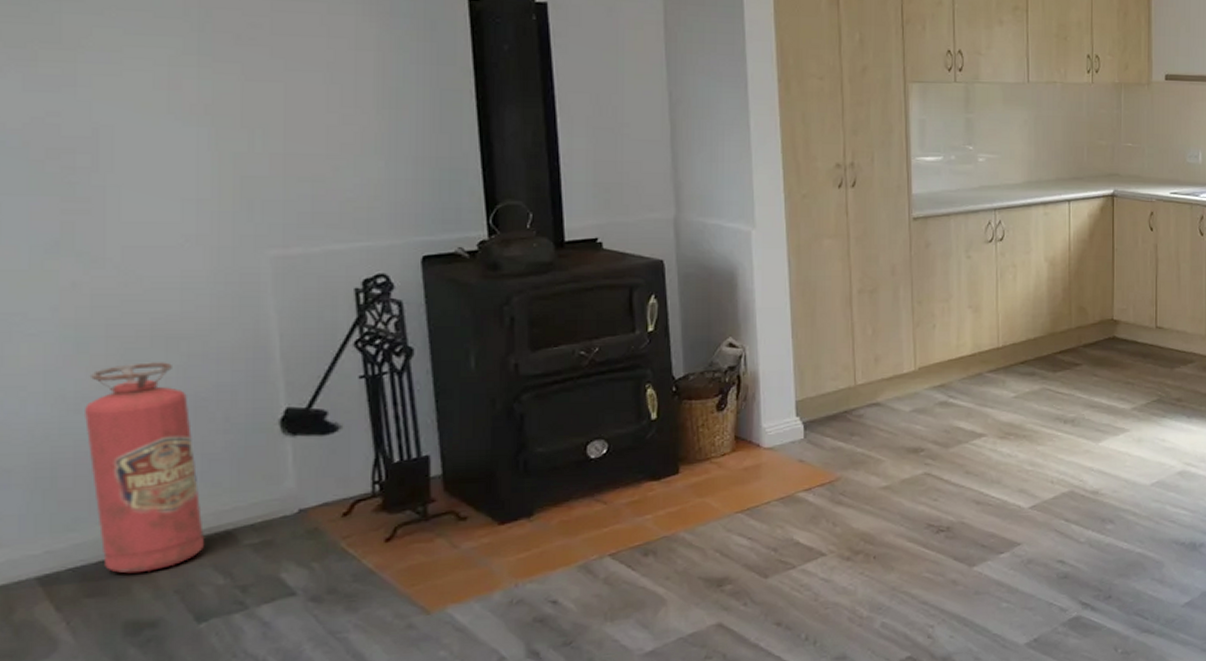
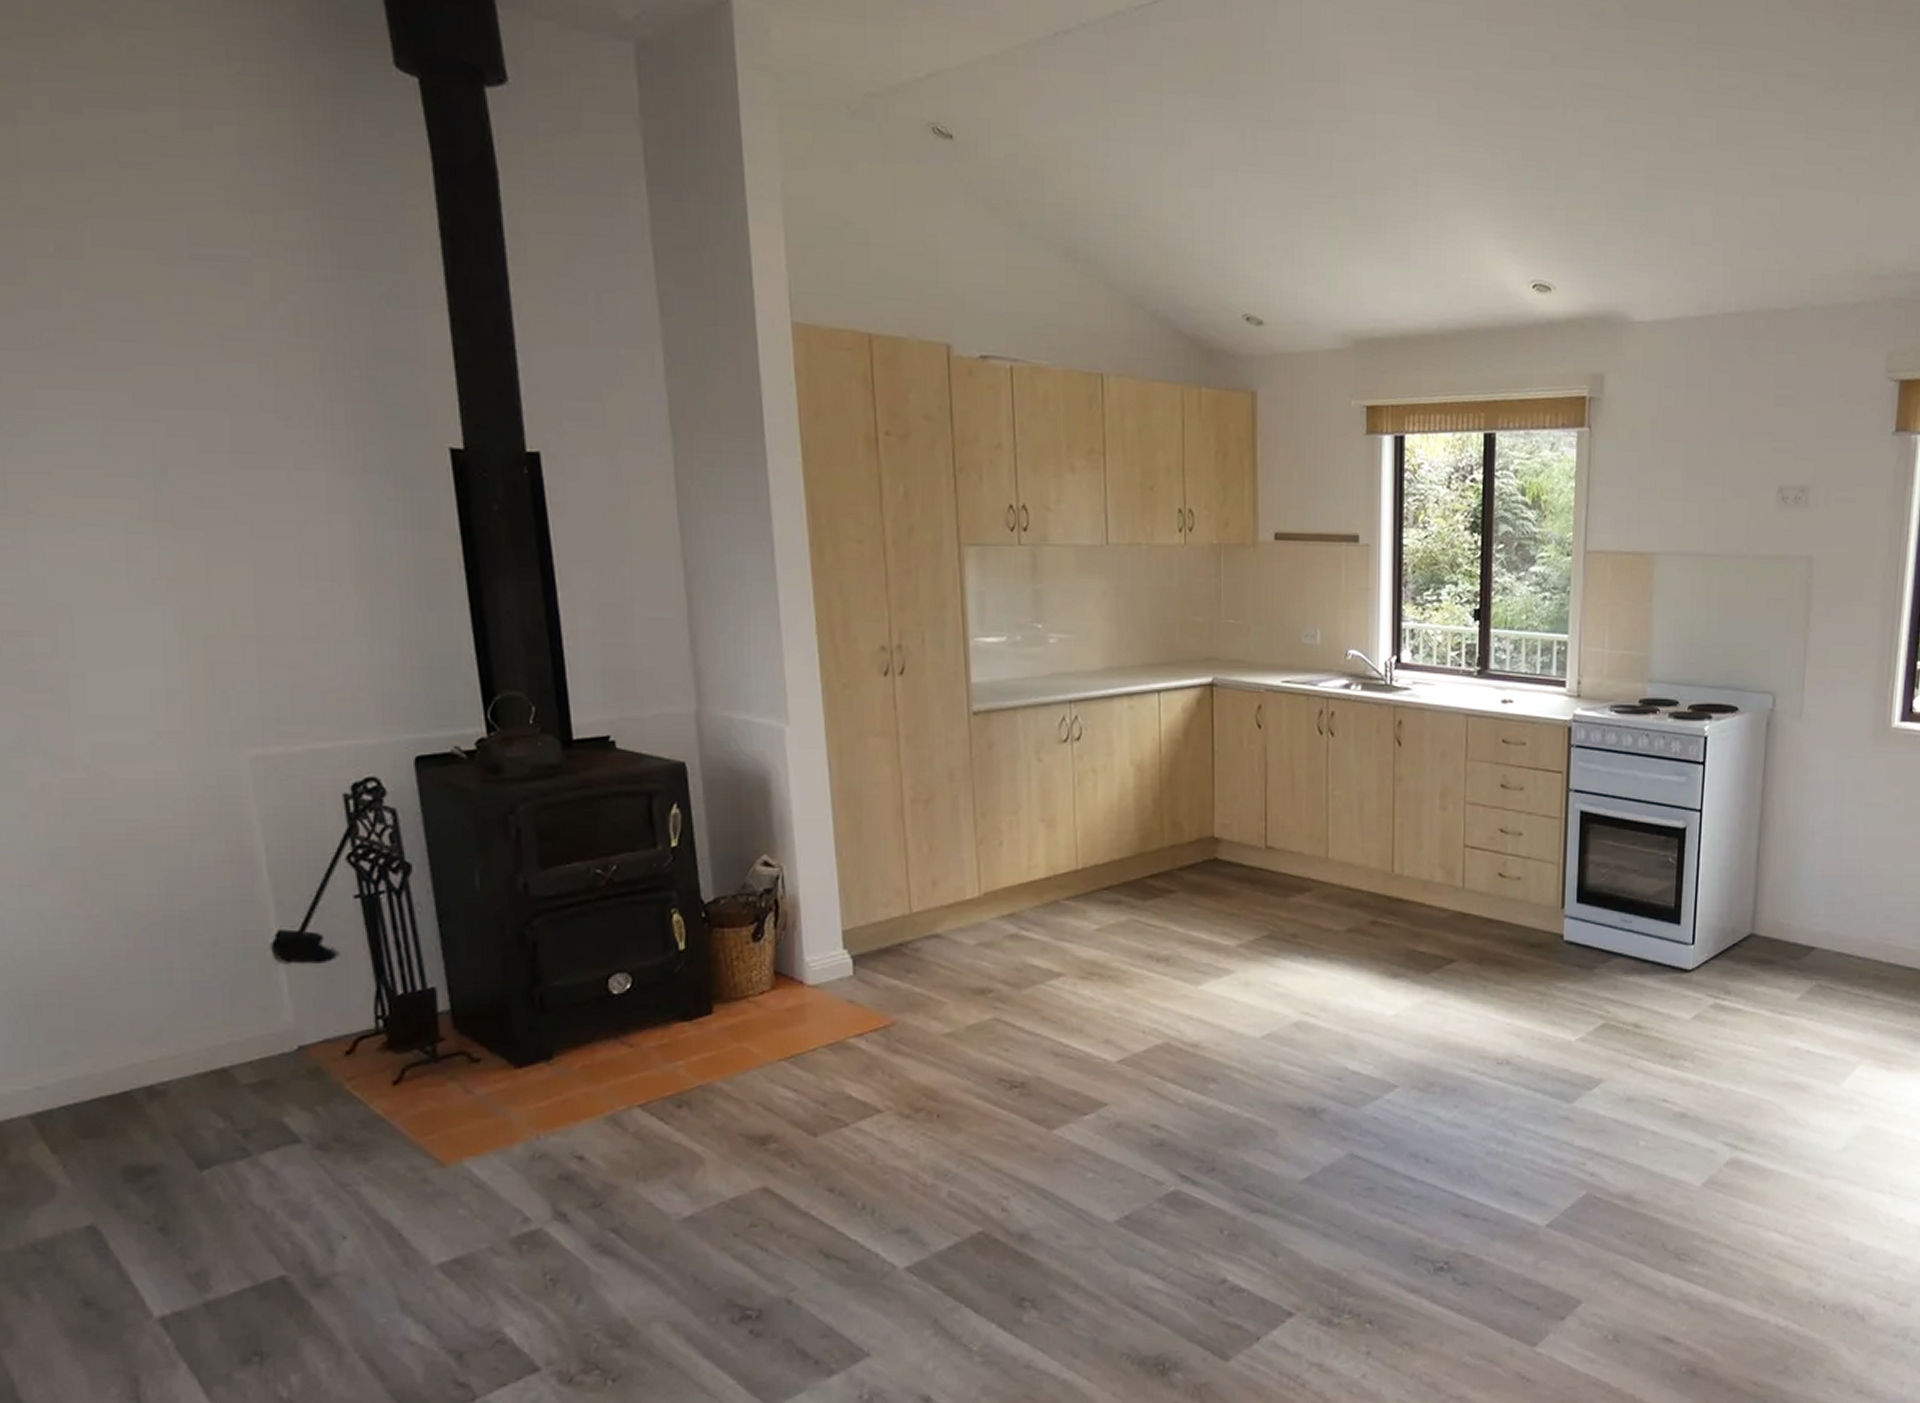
fire extinguisher: present [85,362,205,574] -> none [65,877,202,1114]

